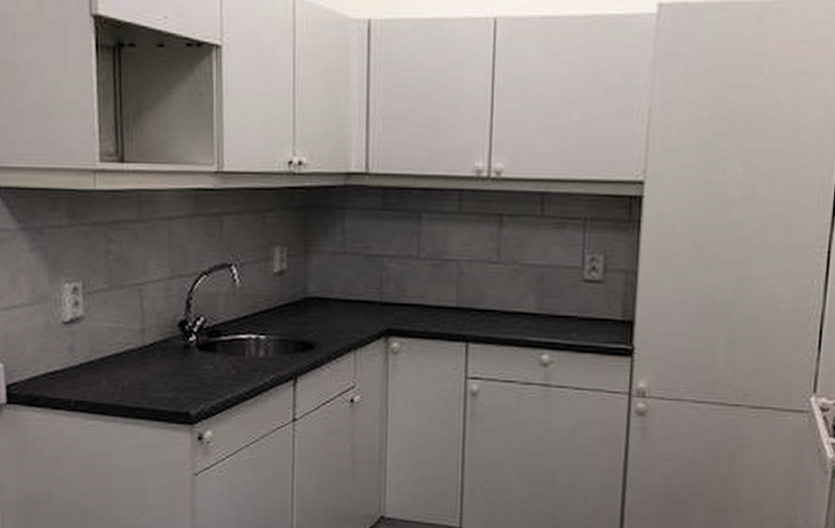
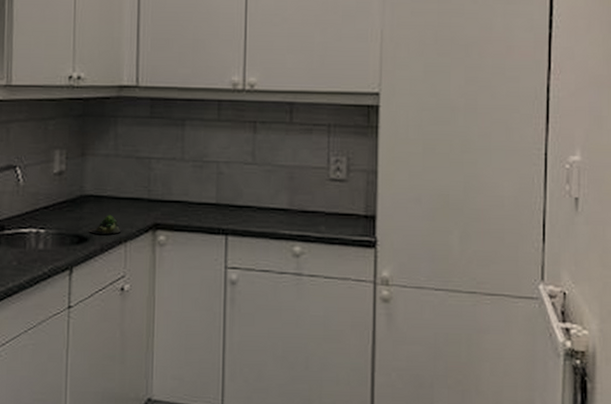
succulent plant: none [314,319,351,341] -> present [88,215,122,235]

